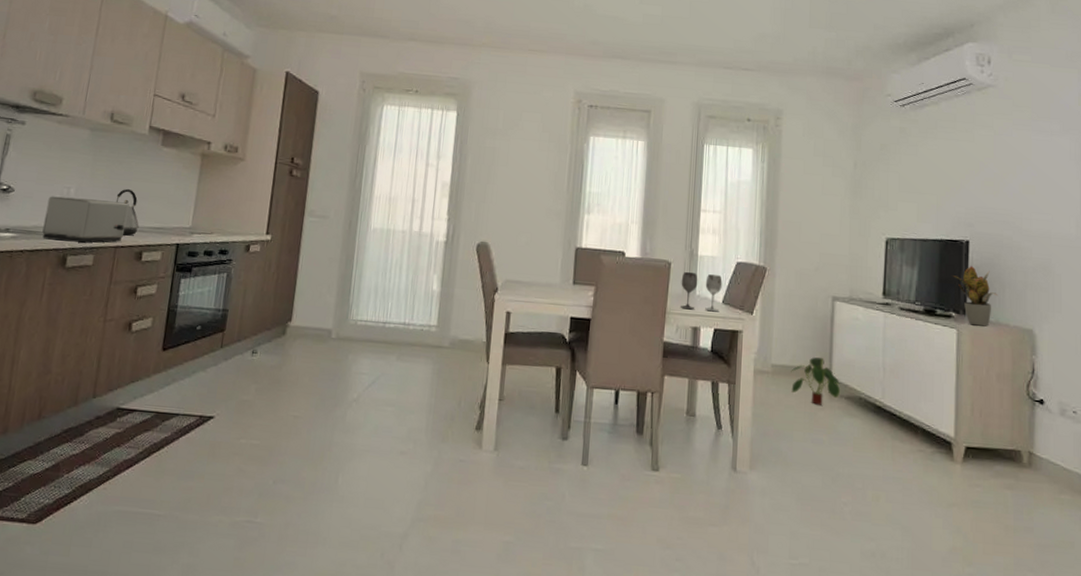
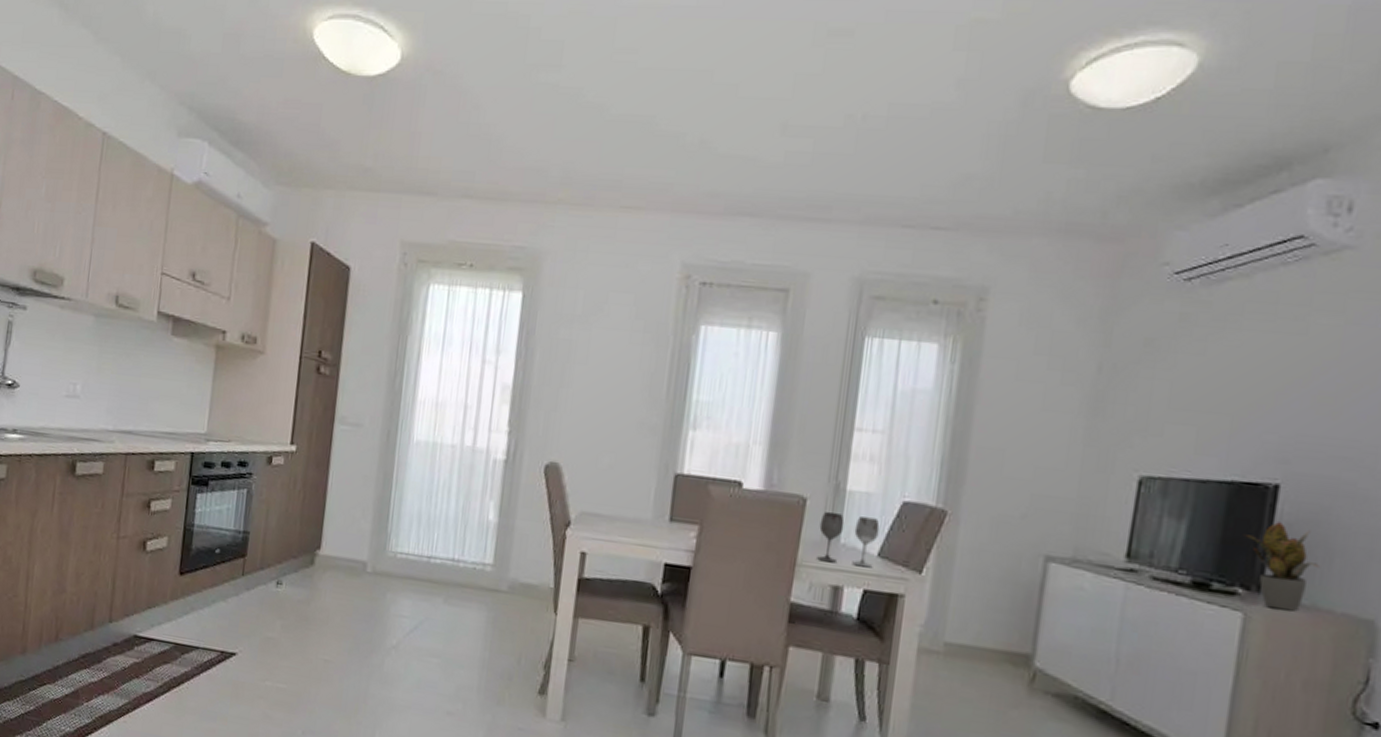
toaster: present [42,196,129,243] -> none [50,393,139,448]
kettle: present [115,188,139,236] -> none [124,385,150,442]
plant: present [791,357,841,405] -> none [971,637,1047,702]

